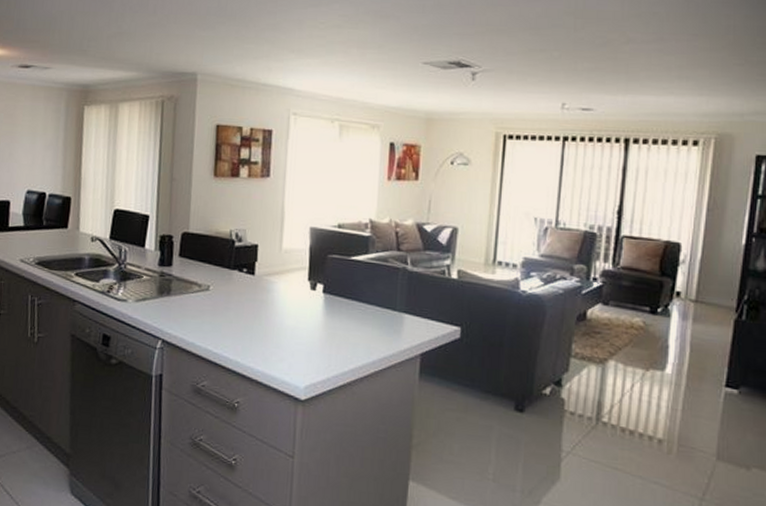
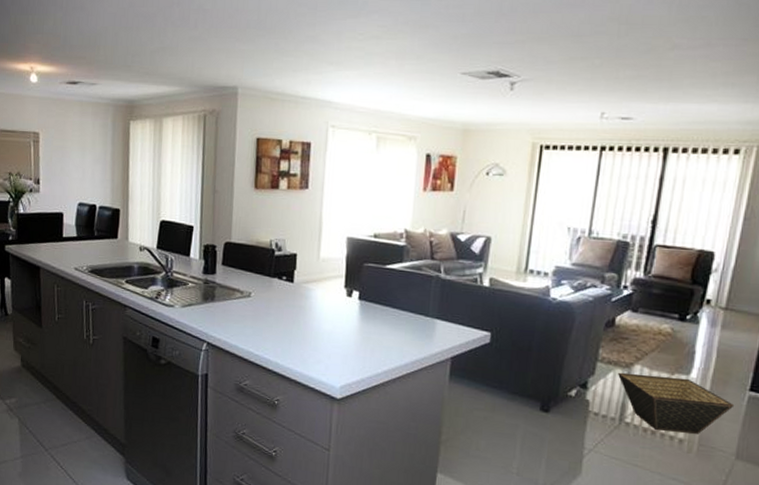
basket: none [591,368,712,434] -> present [617,372,735,434]

